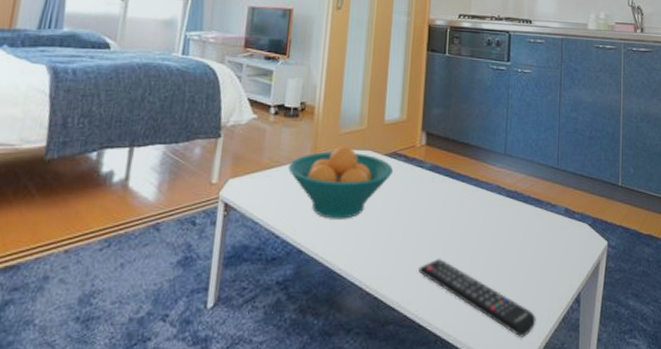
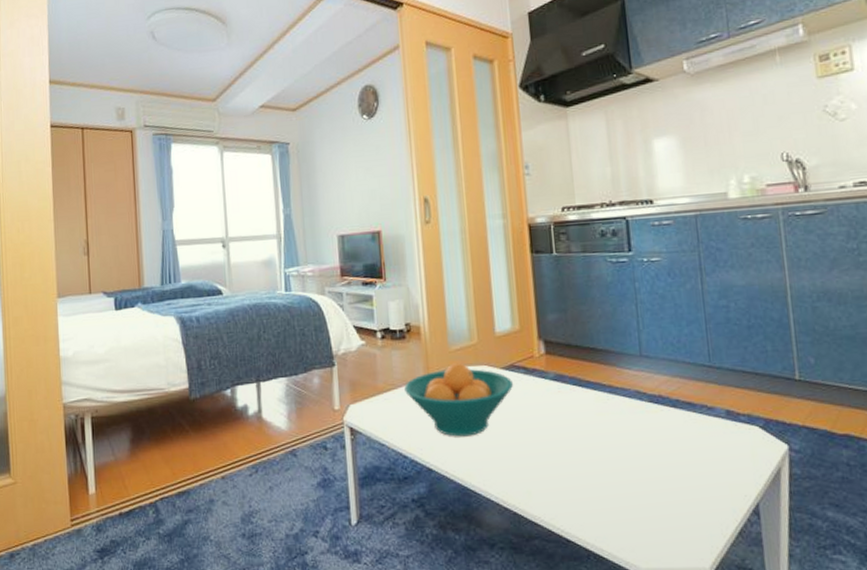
remote control: present [418,259,536,337] -> none [557,472,706,553]

